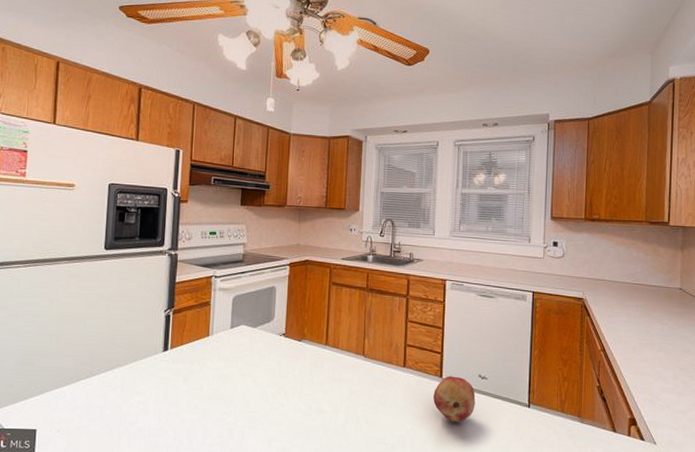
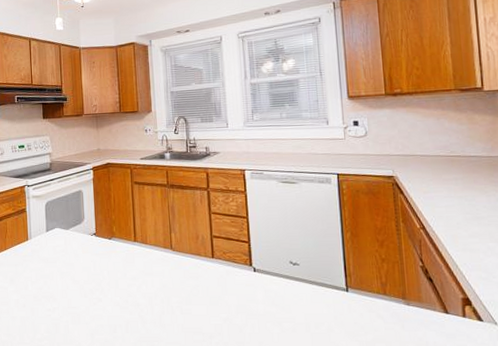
fruit: present [433,376,476,423] -> none [245,264,290,310]

